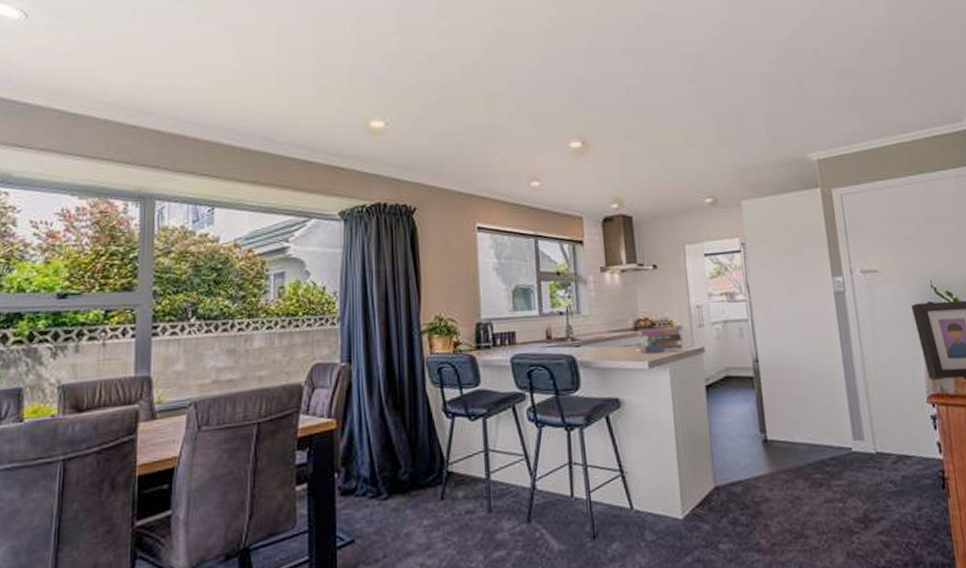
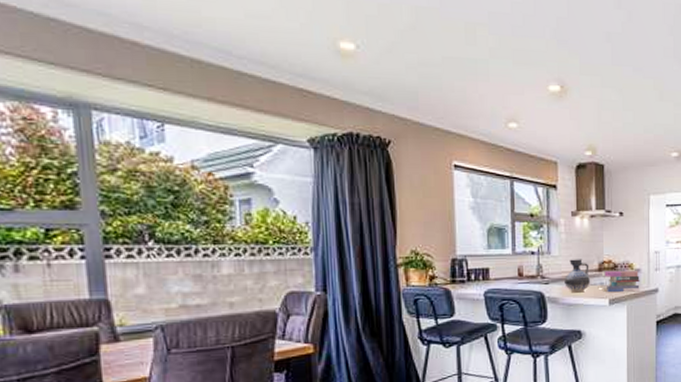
ceramic jug: none [597,317,627,356] -> present [564,259,591,293]

